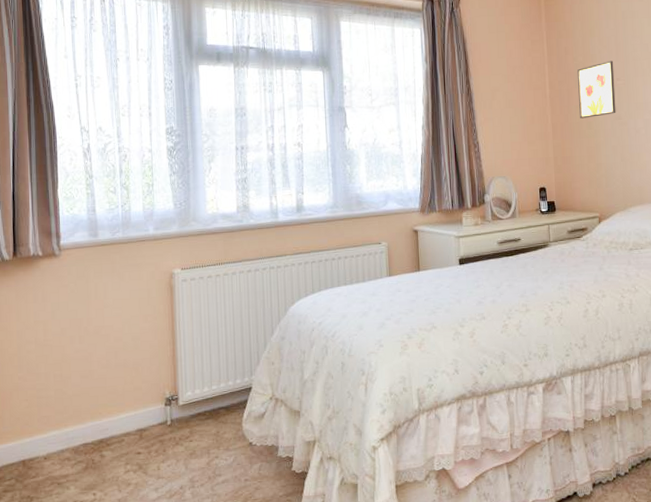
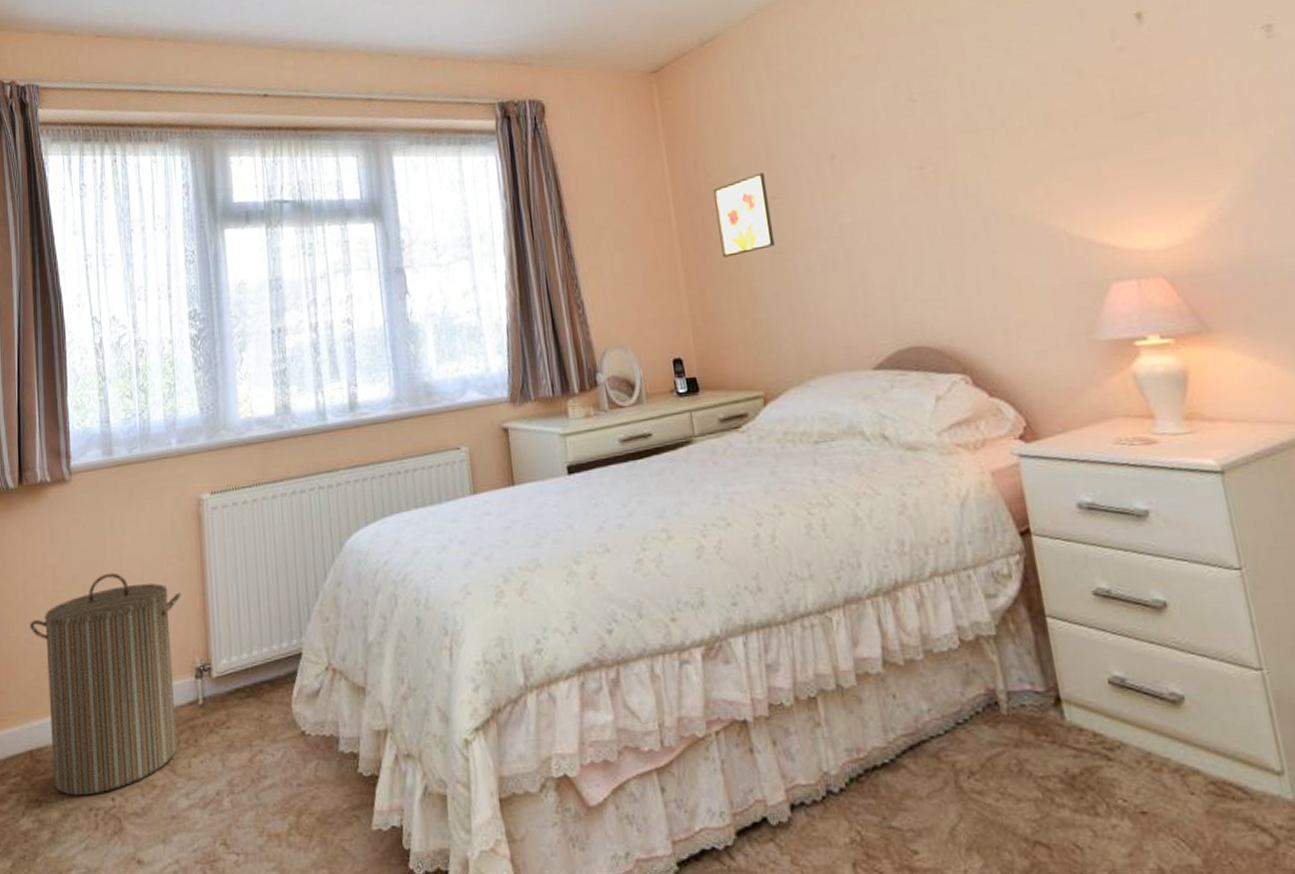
laundry hamper: none [22,327,155,493] -> present [29,572,181,796]

